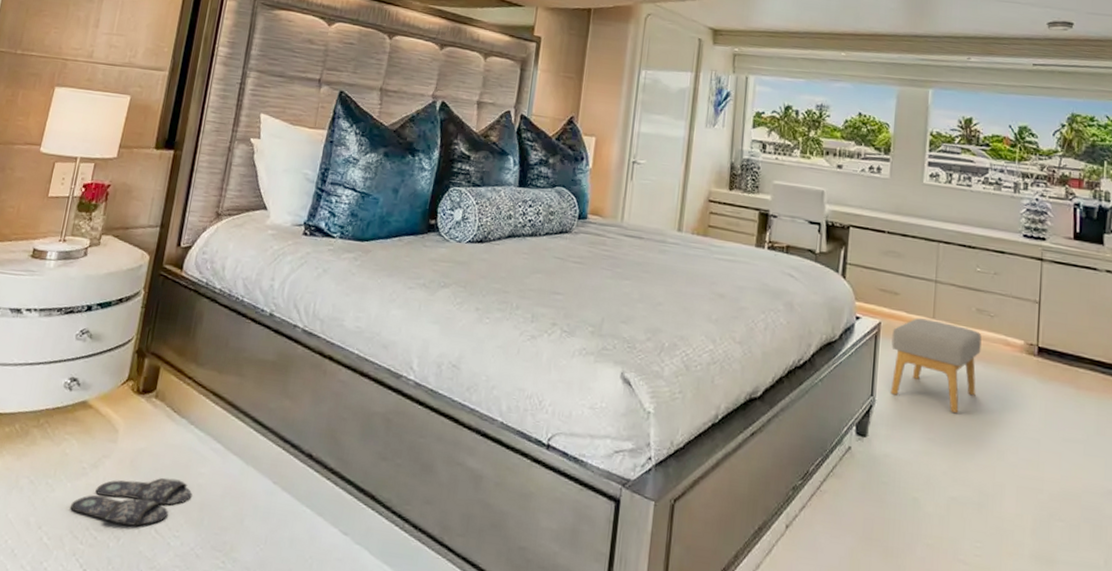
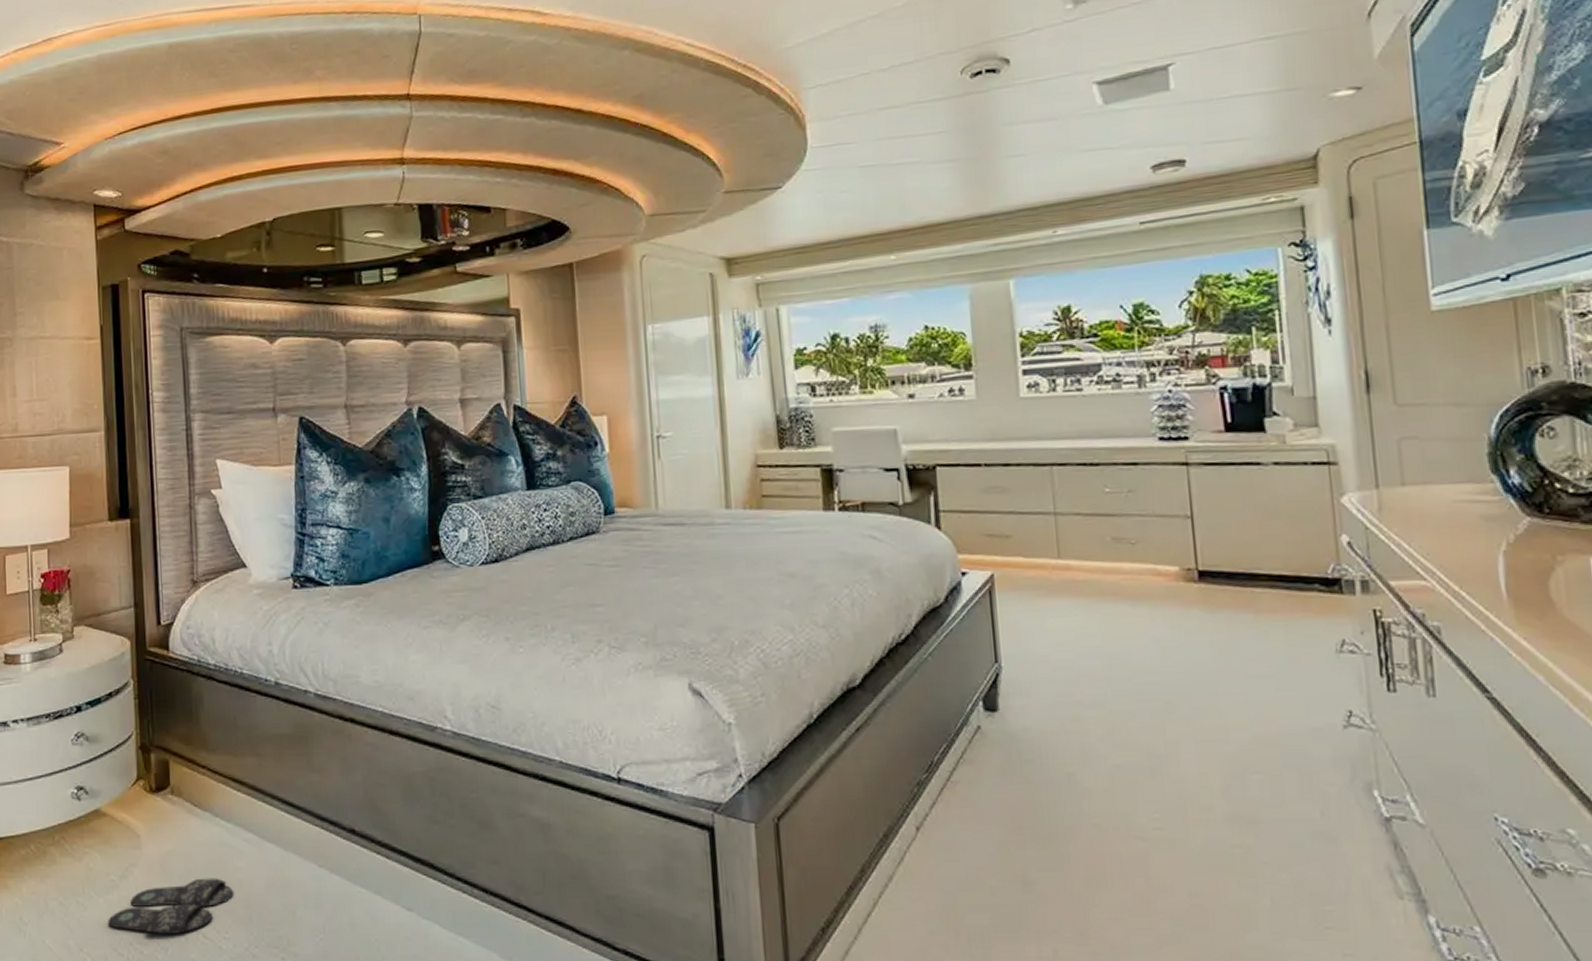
footstool: present [891,318,982,413] -> none [1010,560,1127,666]

